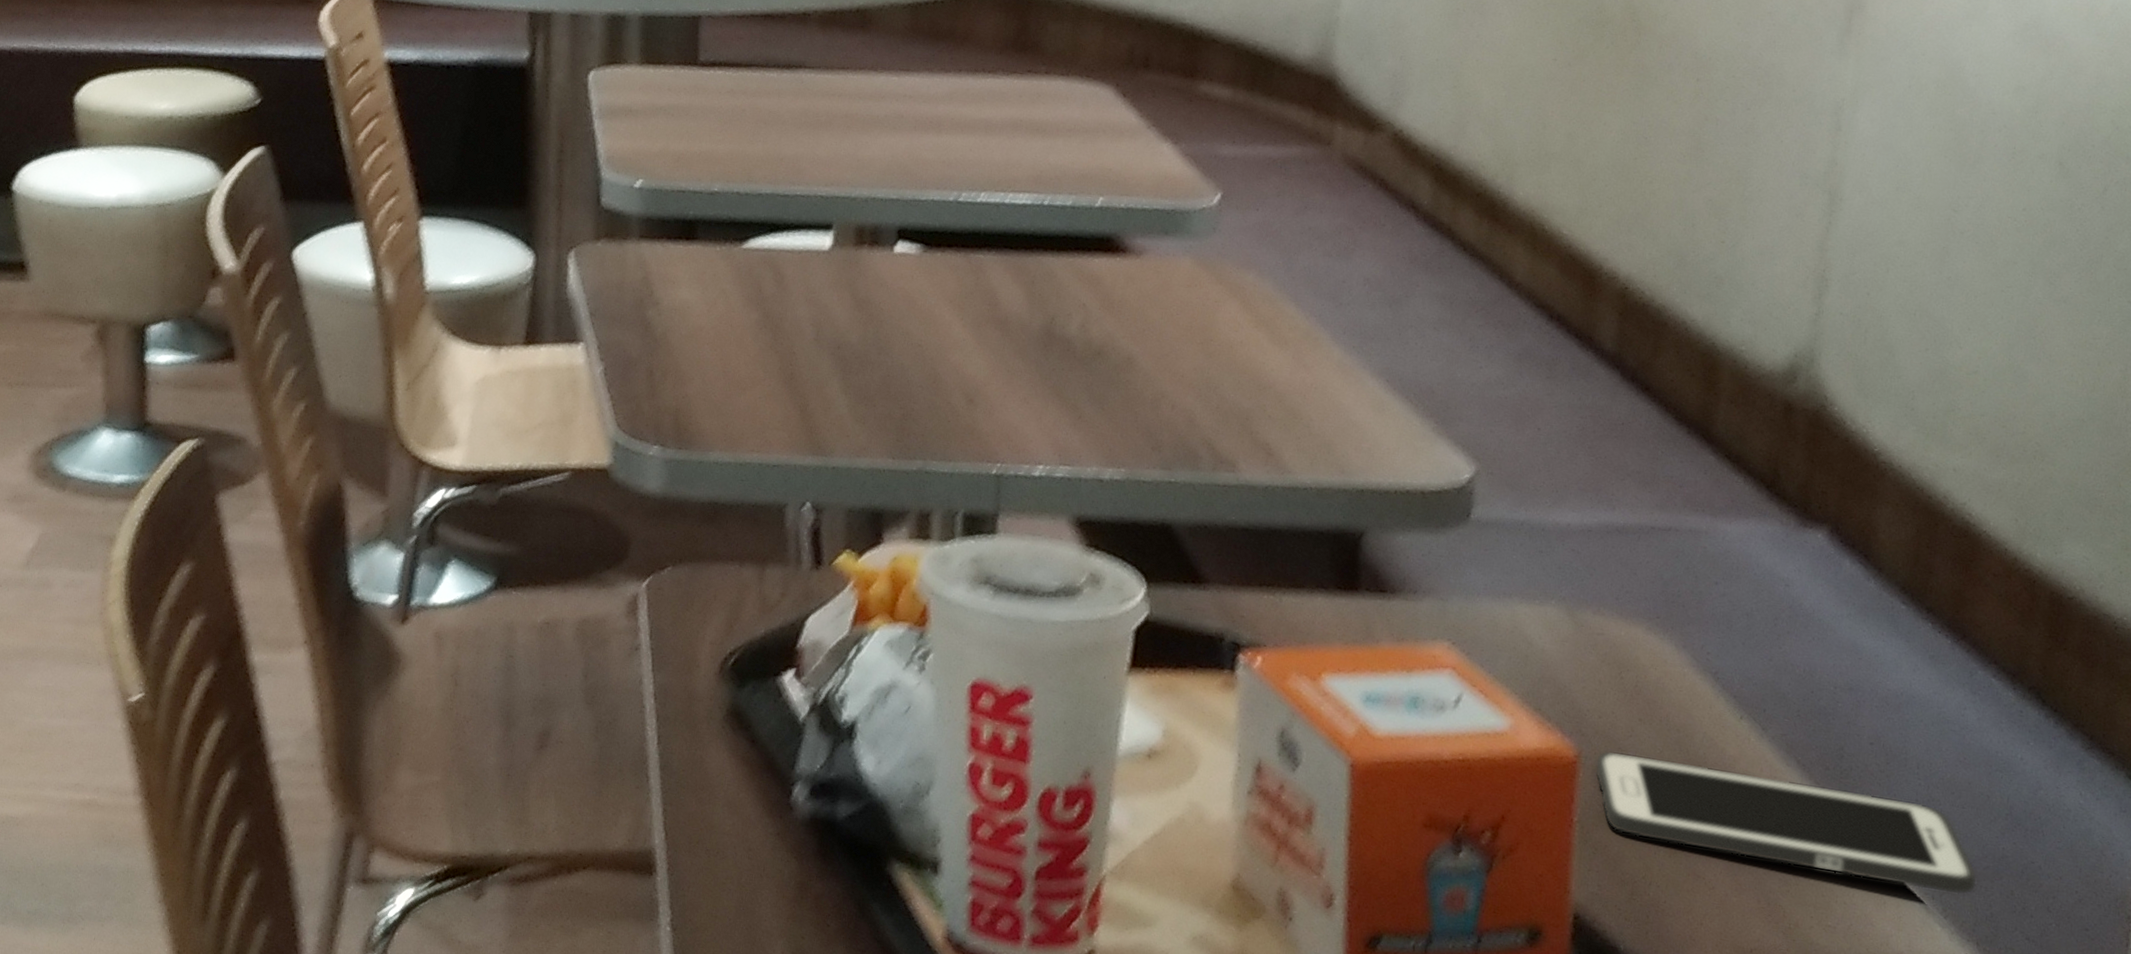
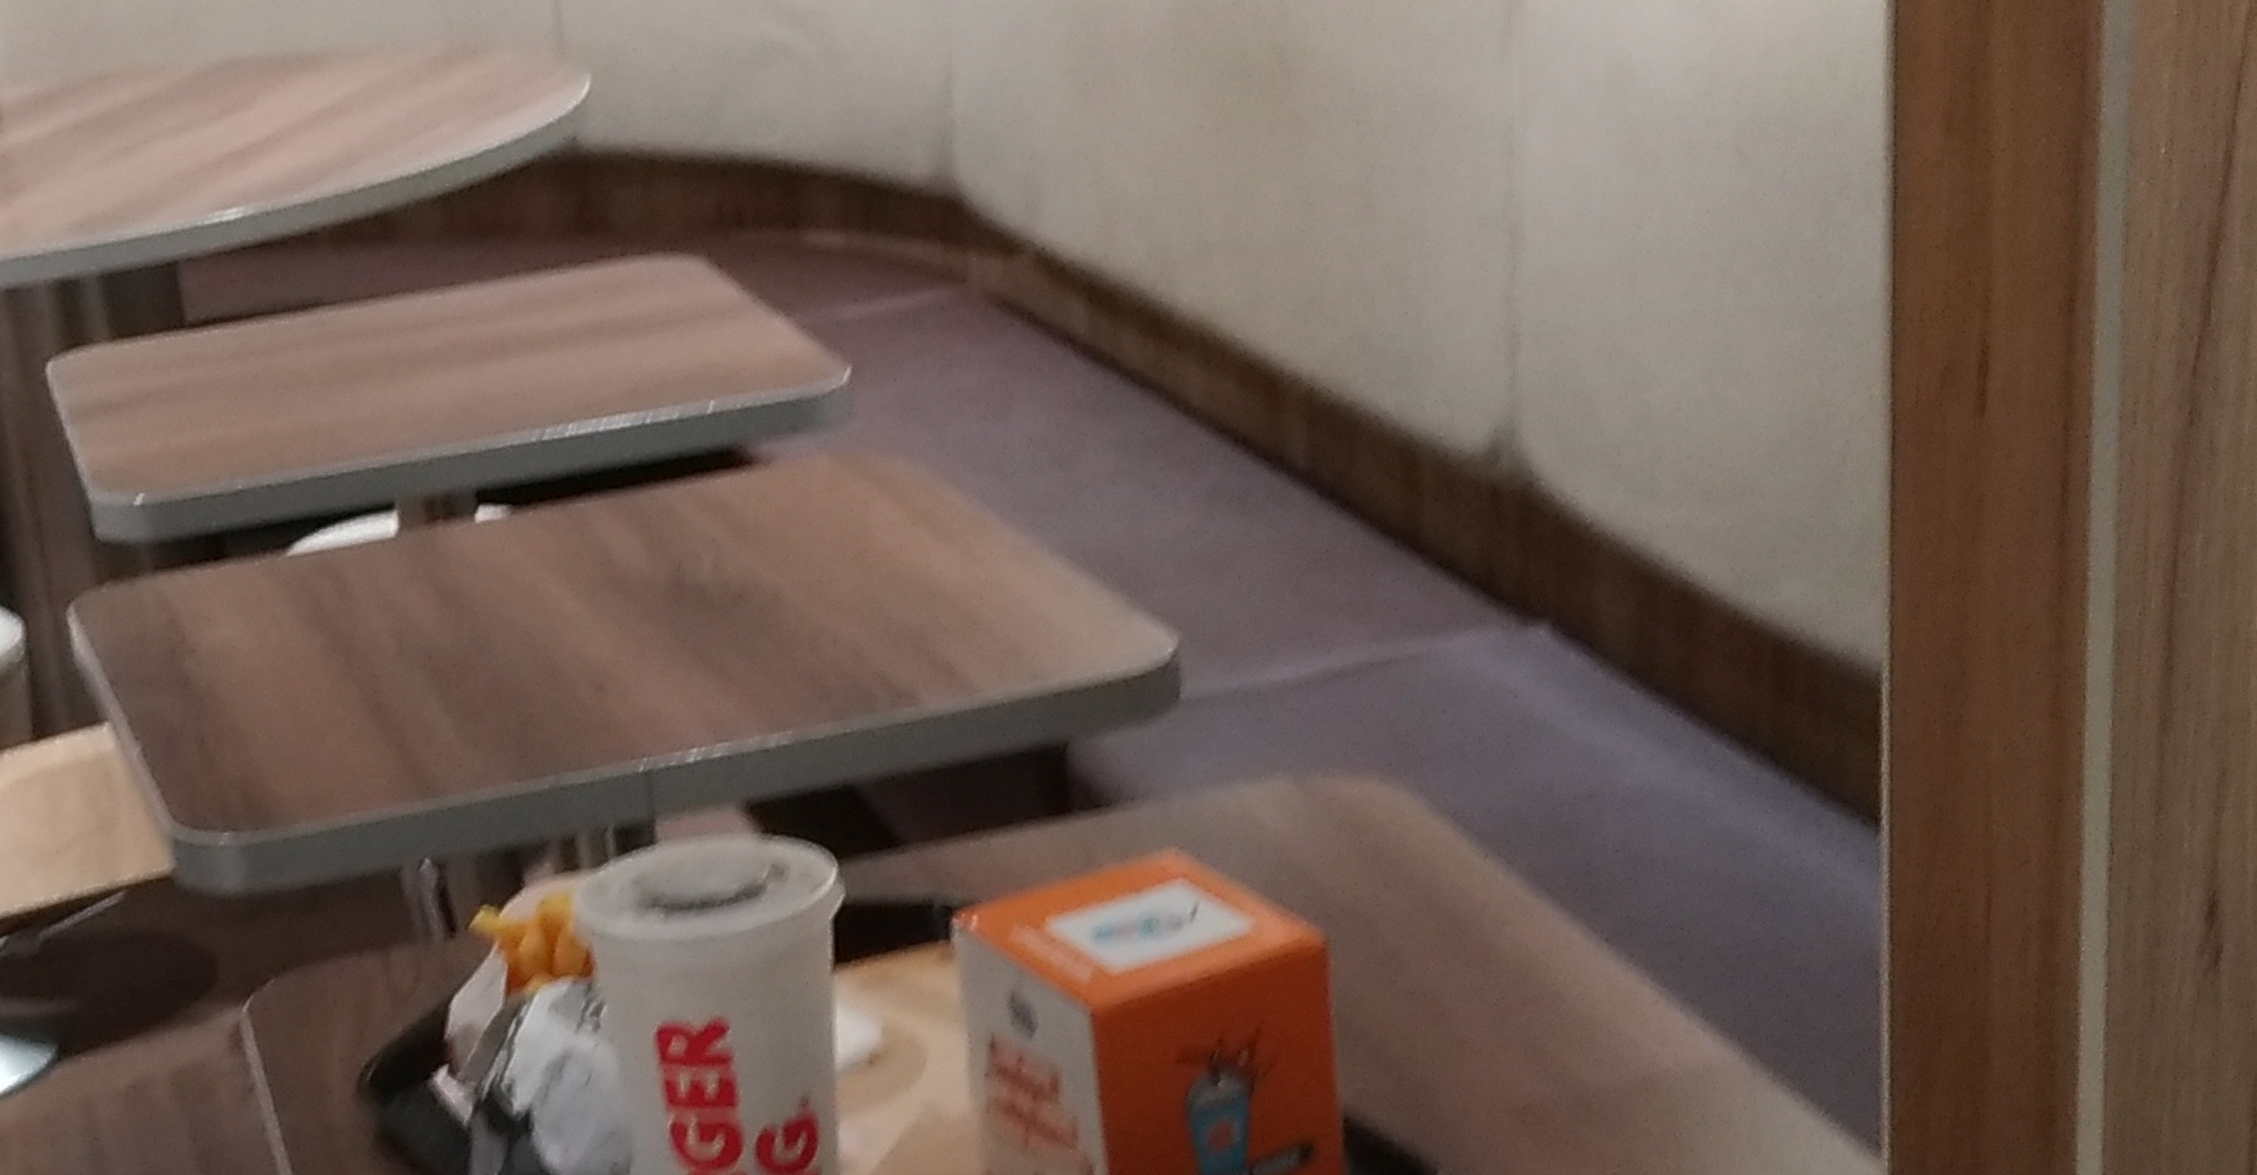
cell phone: present [1594,750,1978,895] -> none [1344,902,1734,1016]

